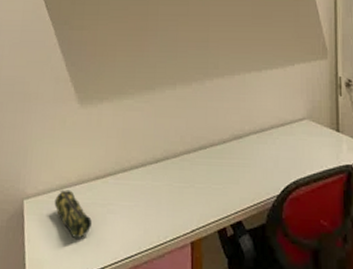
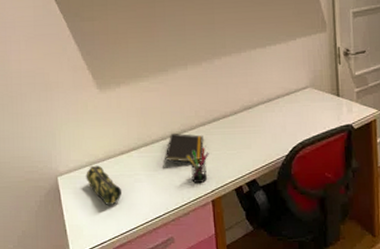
notepad: none [143,159,187,200] -> present [165,133,204,168]
pen holder: none [167,178,192,221] -> present [187,147,209,184]

